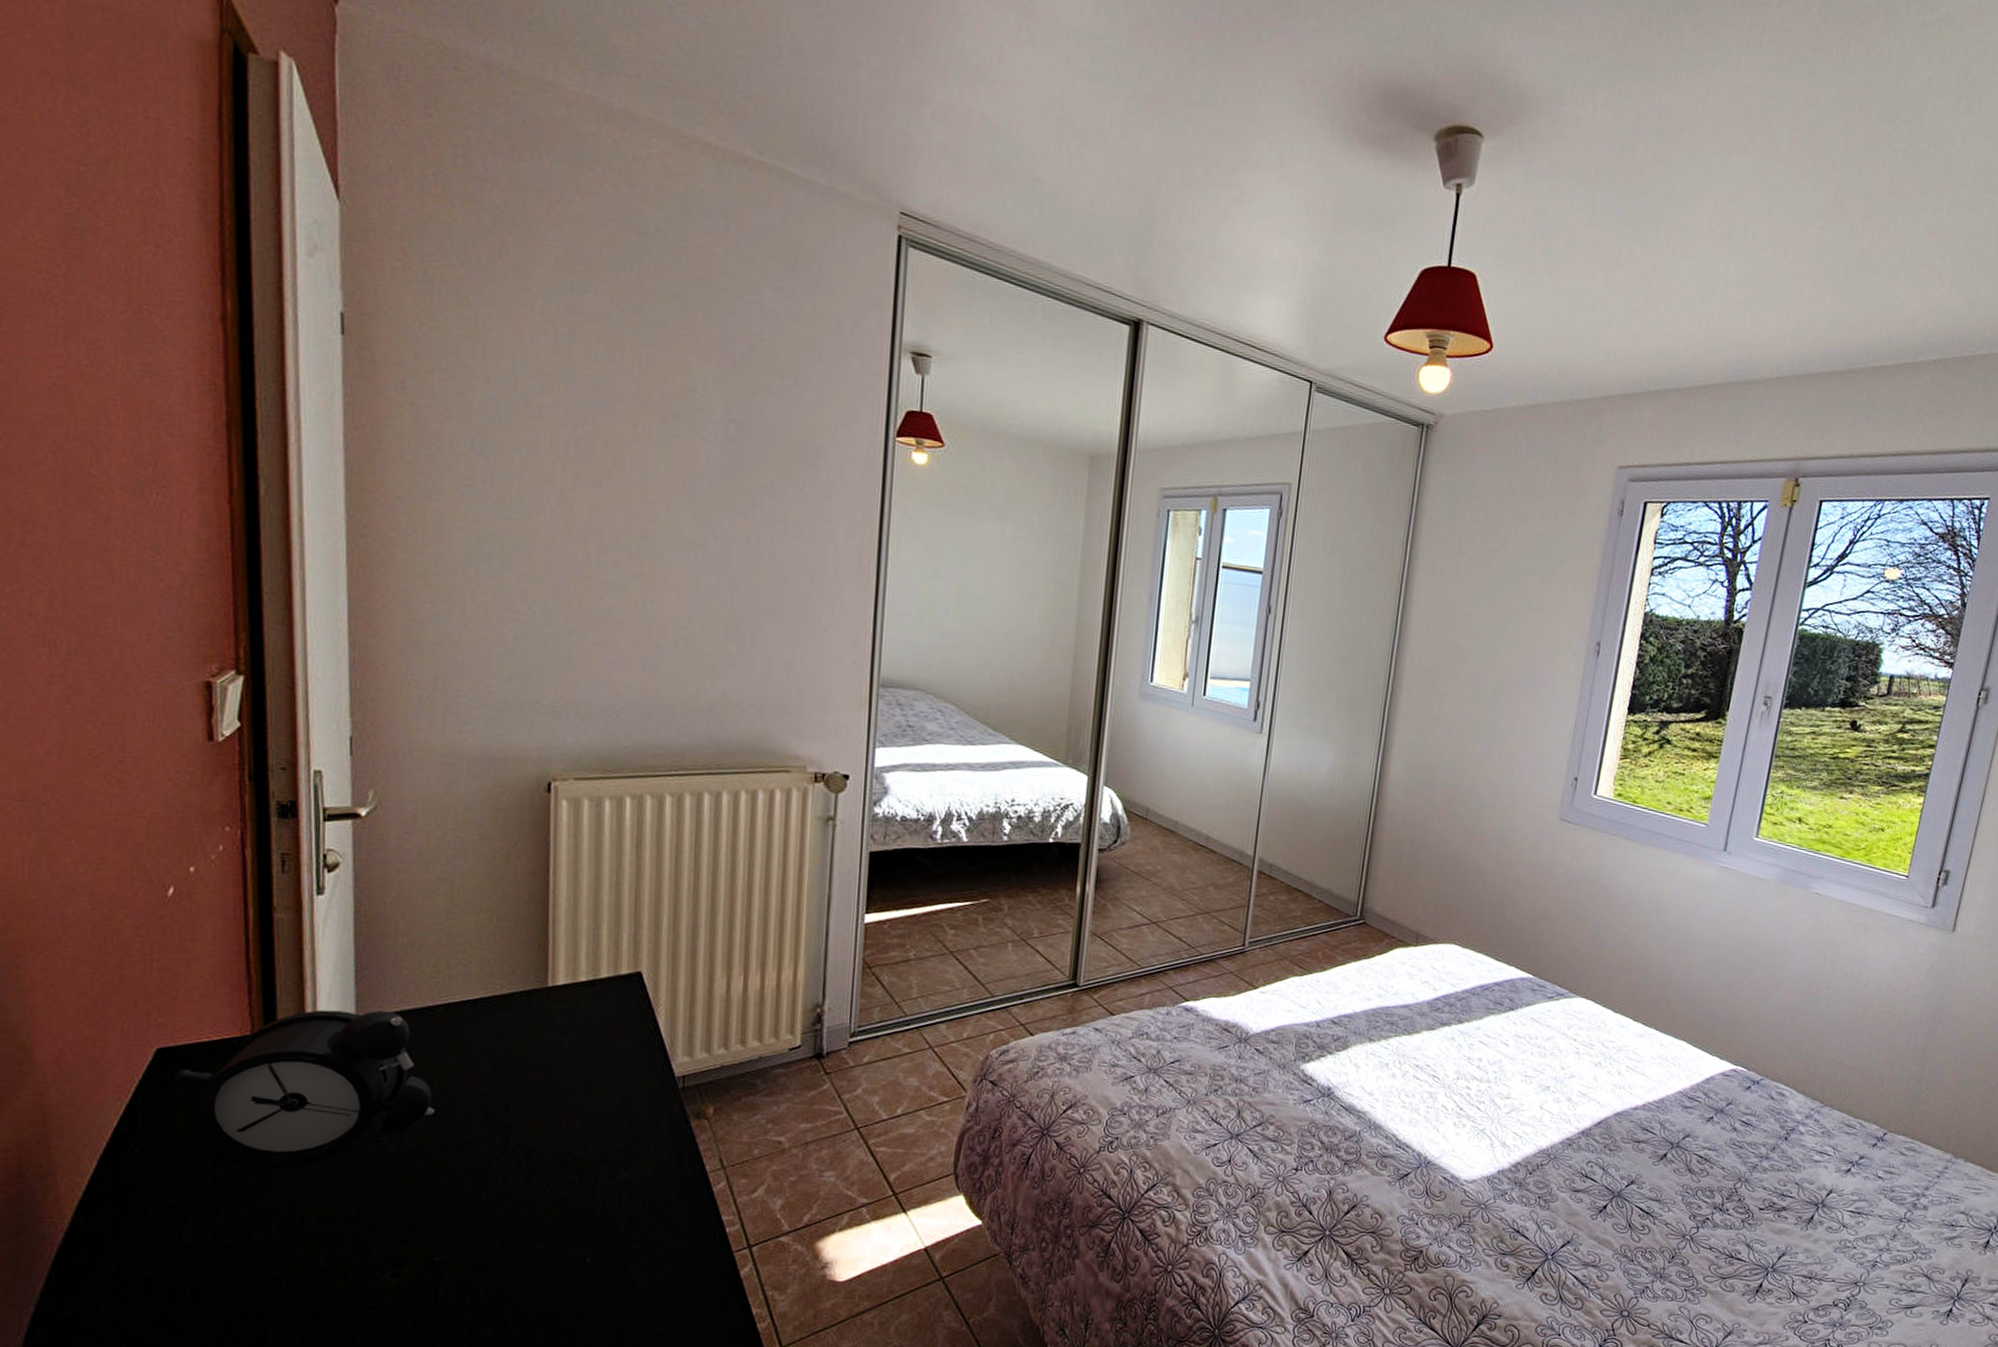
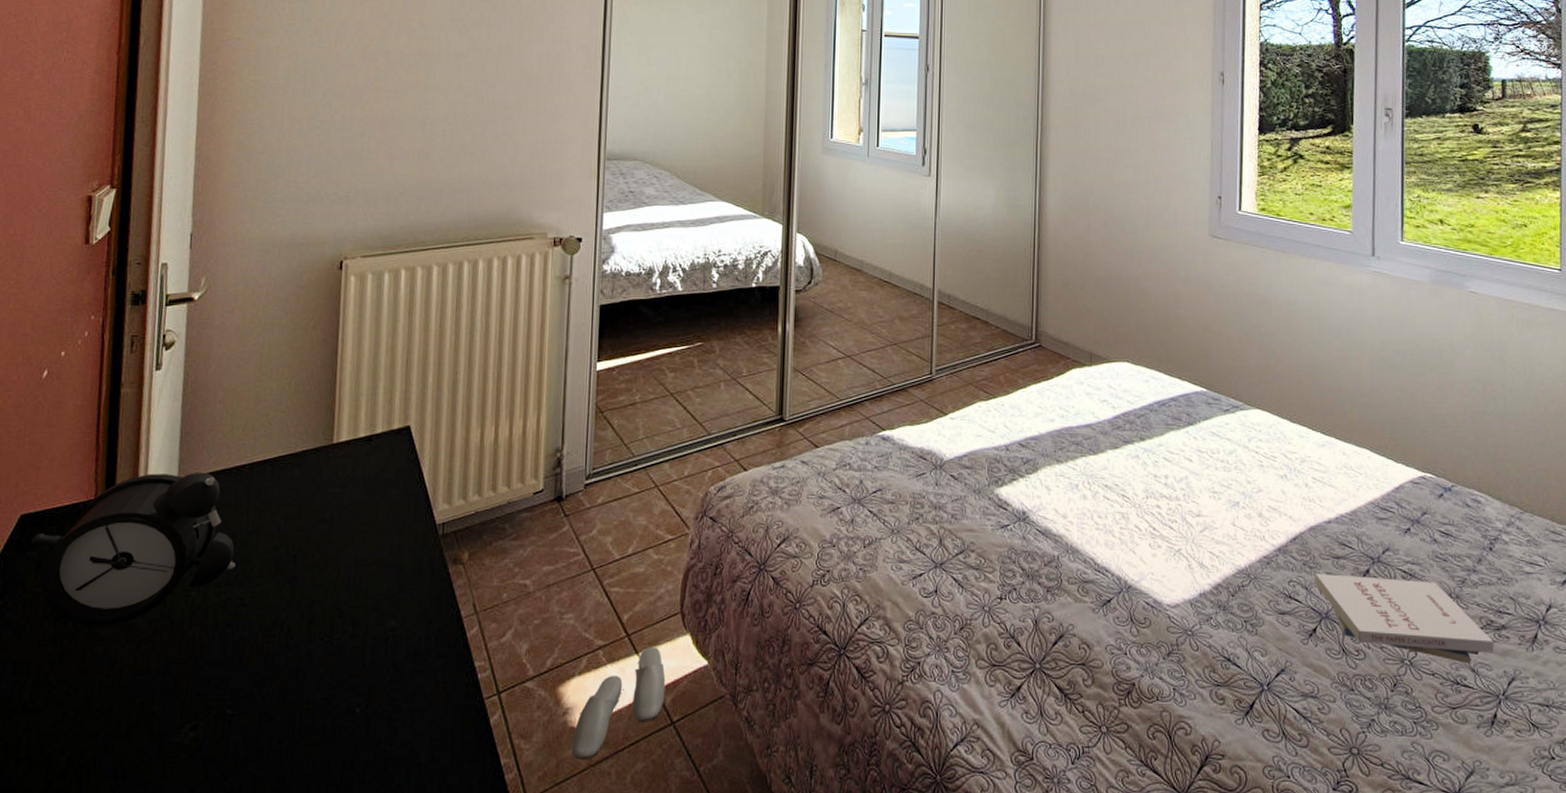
slippers: none [831,1206,935,1312] -> present [572,647,666,760]
books: none [1612,1155,1772,1241] -> present [1315,572,1494,664]

